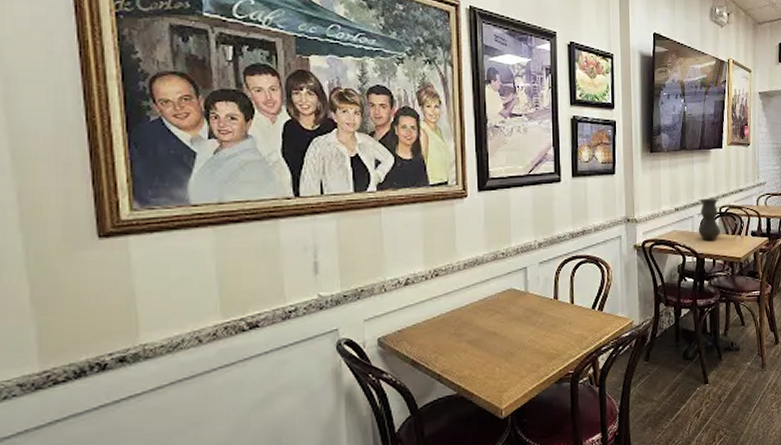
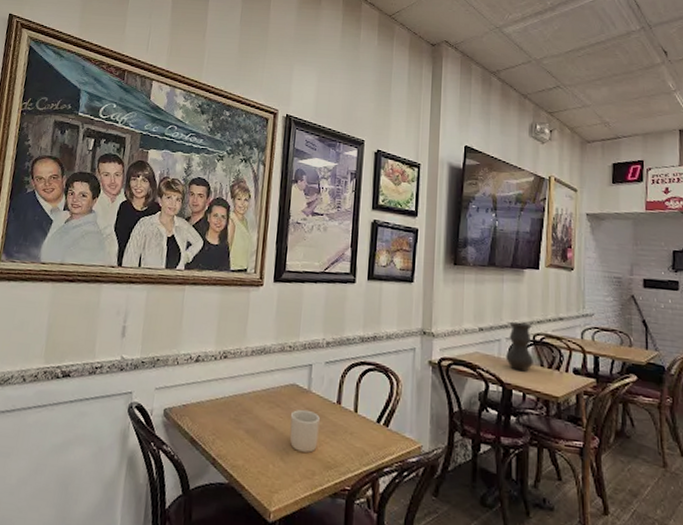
mug: none [510,310,540,350] -> present [289,409,320,453]

